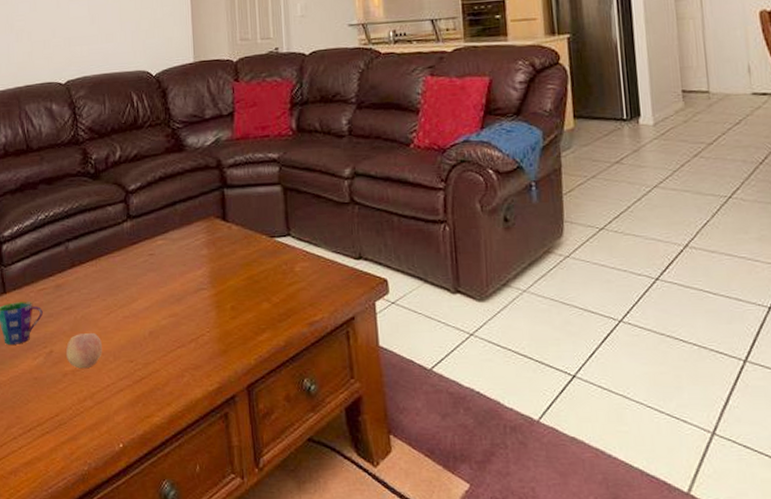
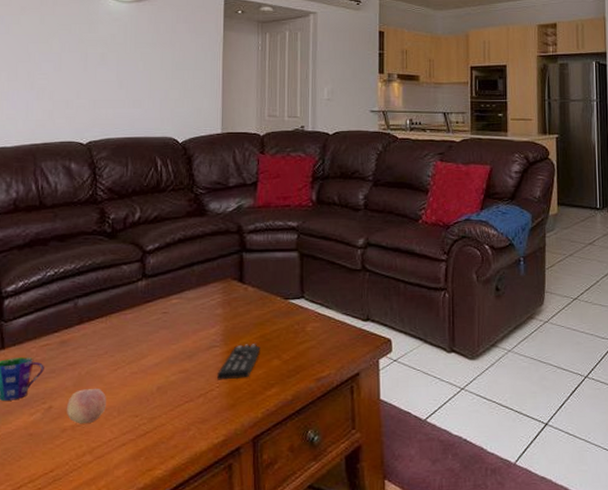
remote control: none [206,286,249,325] -> present [216,344,261,380]

